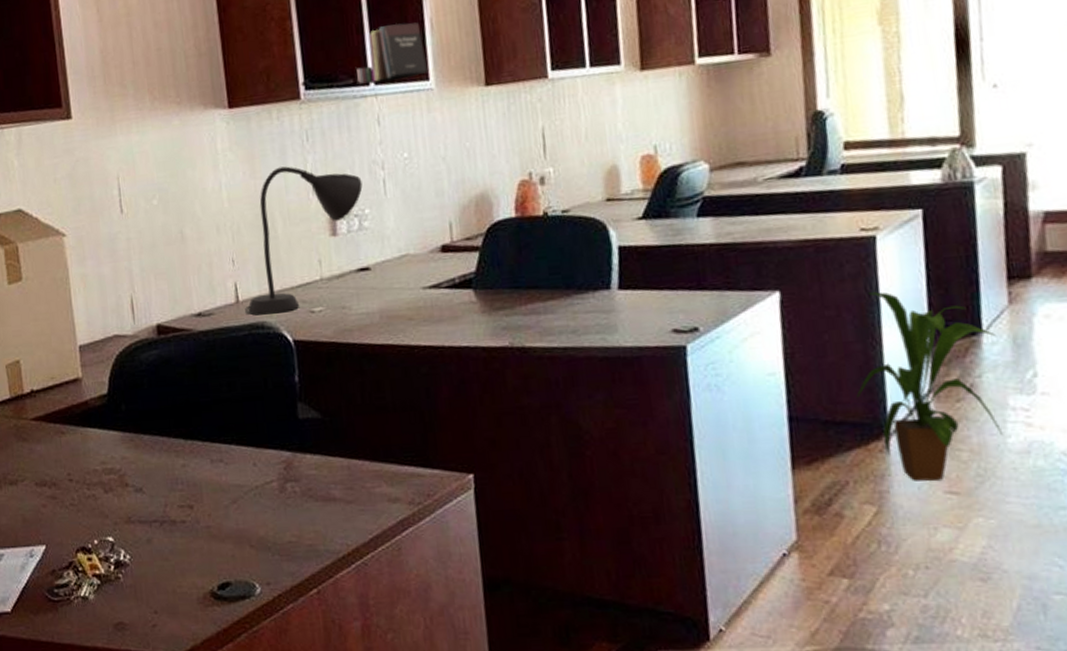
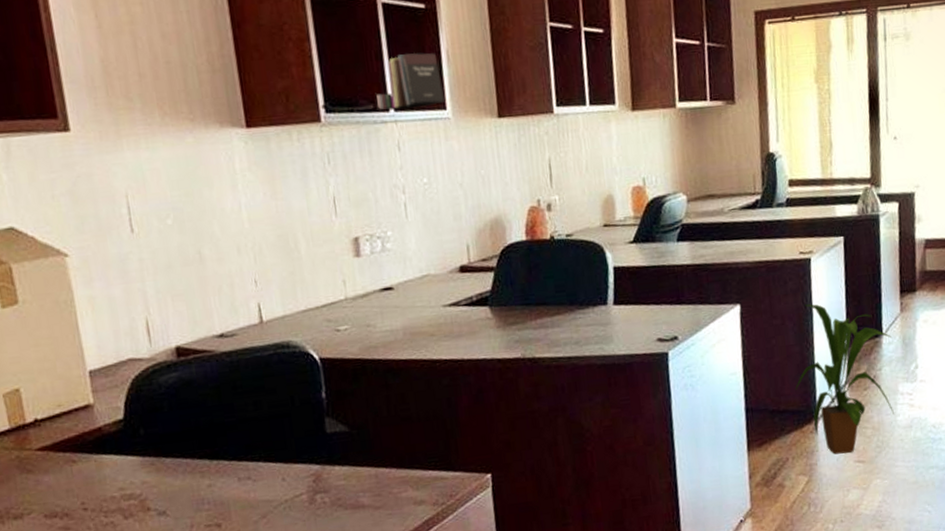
desk lamp: present [245,166,363,315] -> none [269,188,385,335]

